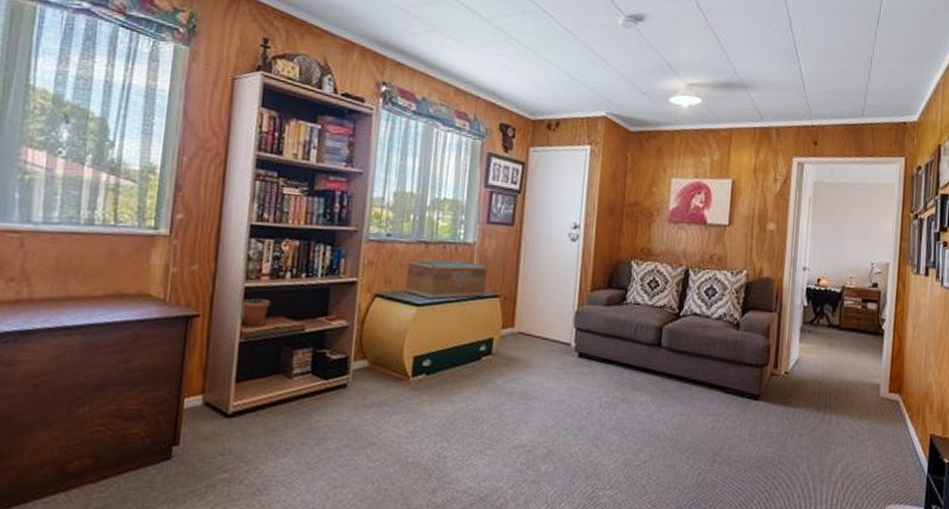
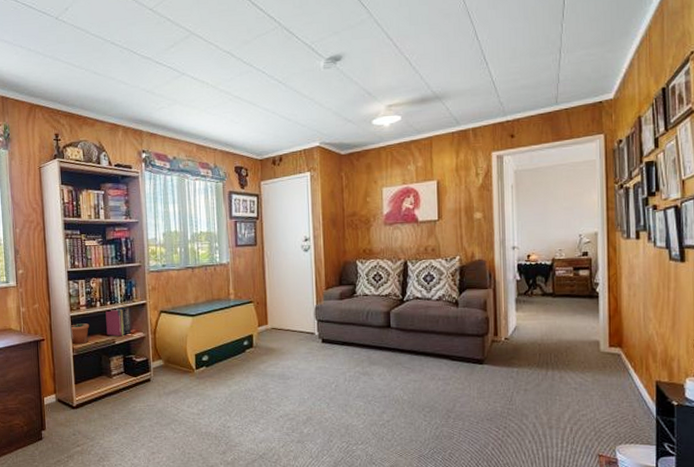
books: none [294,281,333,323] -> present [105,305,131,337]
decorative box: present [405,260,487,300] -> none [181,278,241,310]

